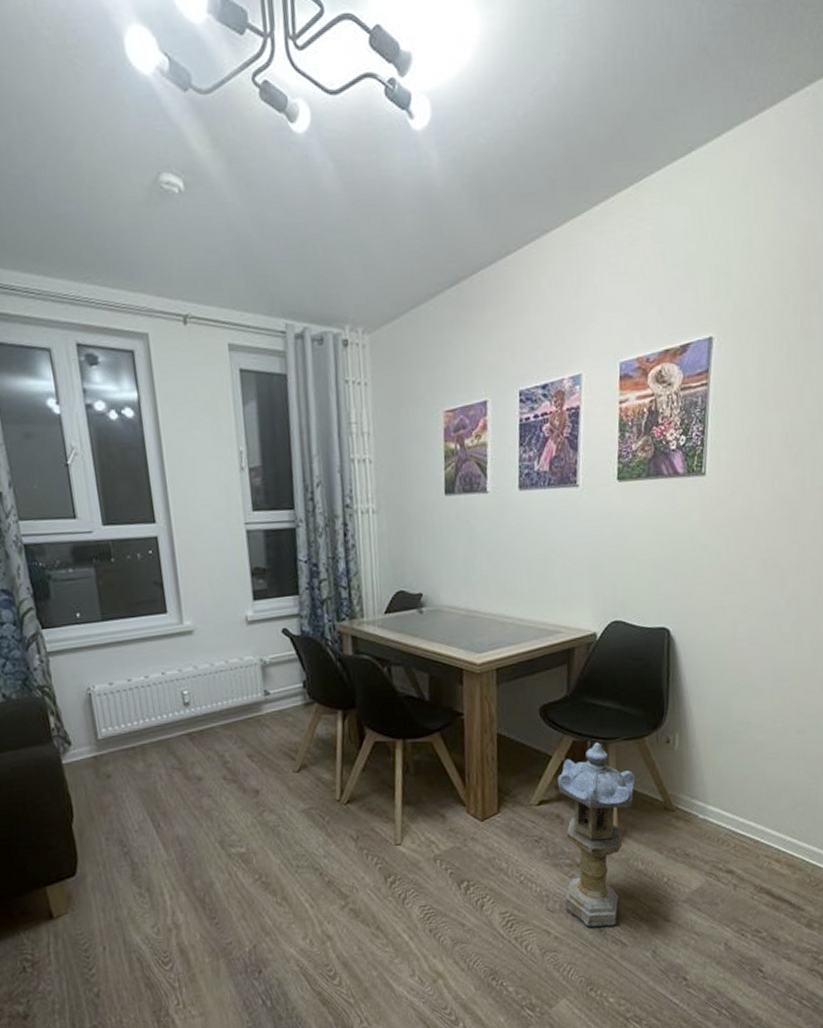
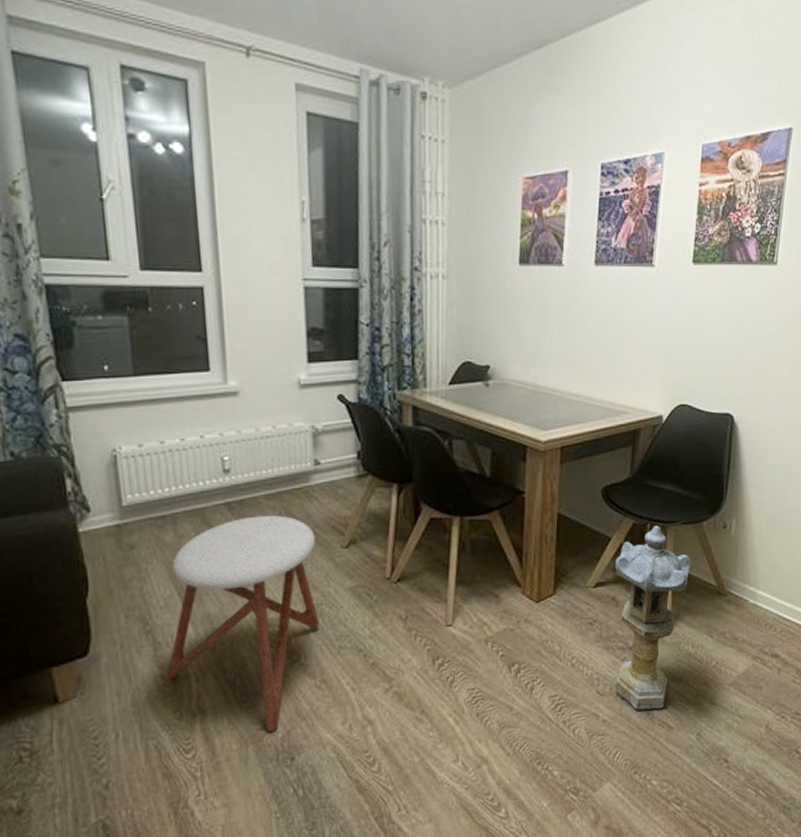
stool: none [143,743,278,947] -> present [167,515,320,733]

